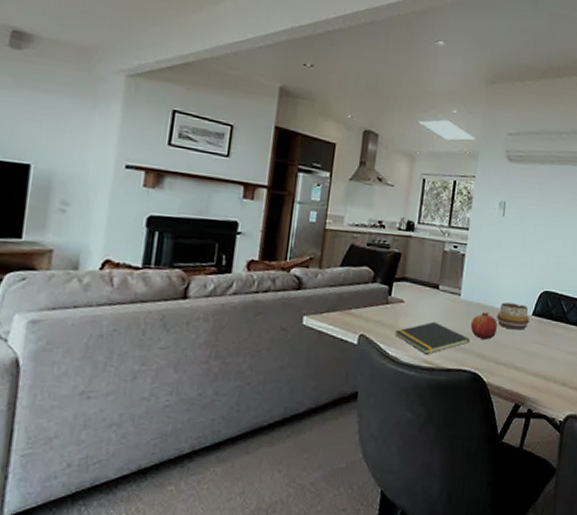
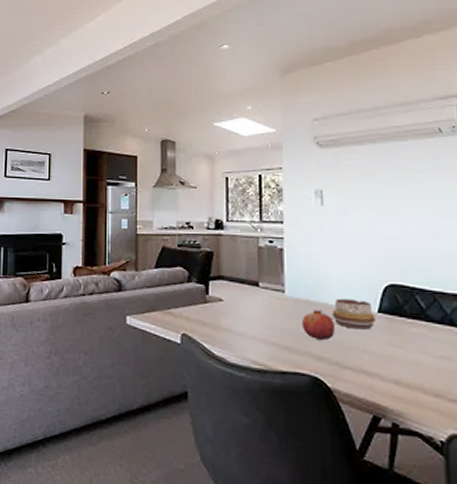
notepad: present [395,321,470,355] -> none [217,320,304,355]

